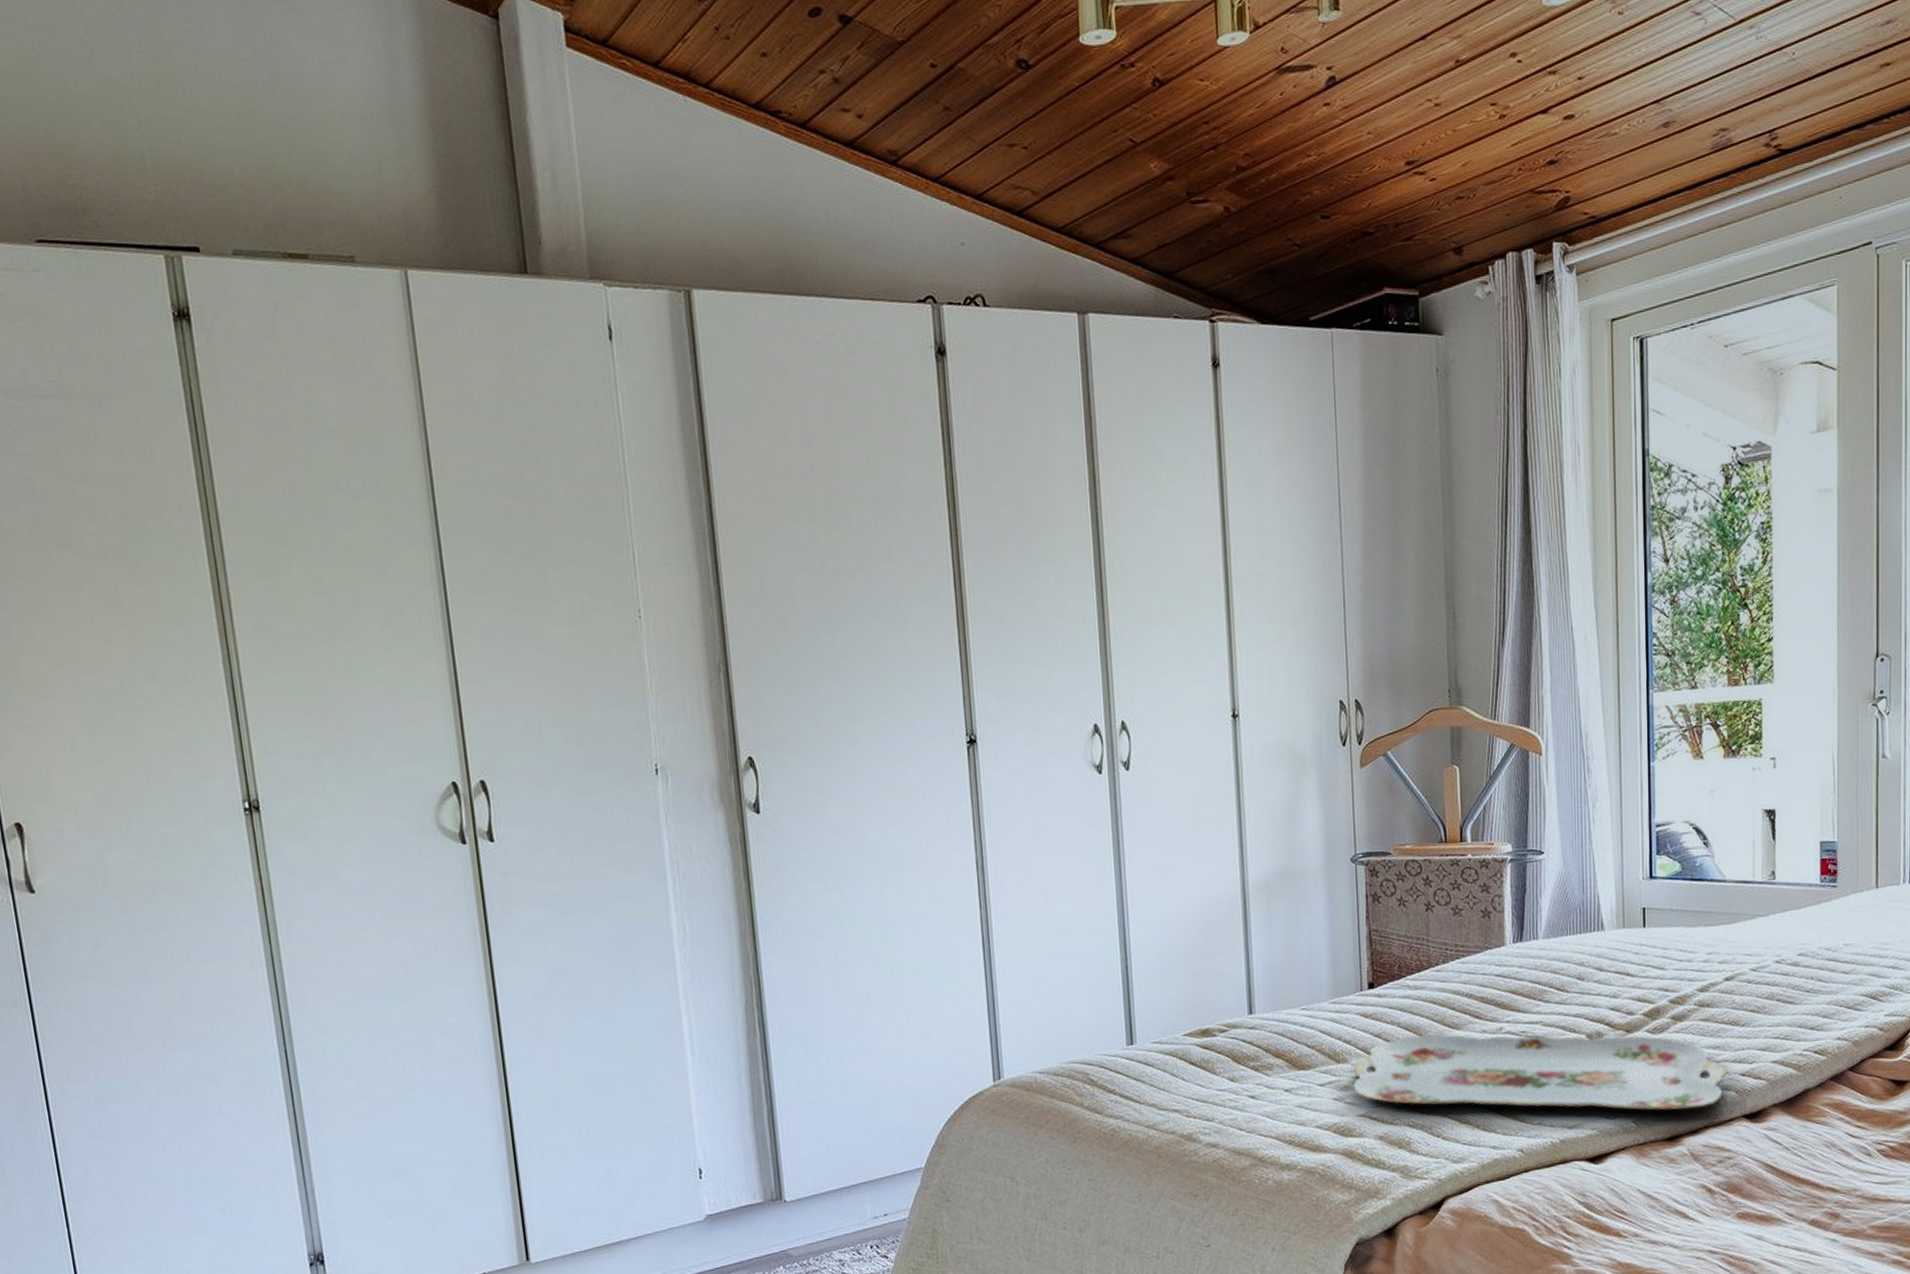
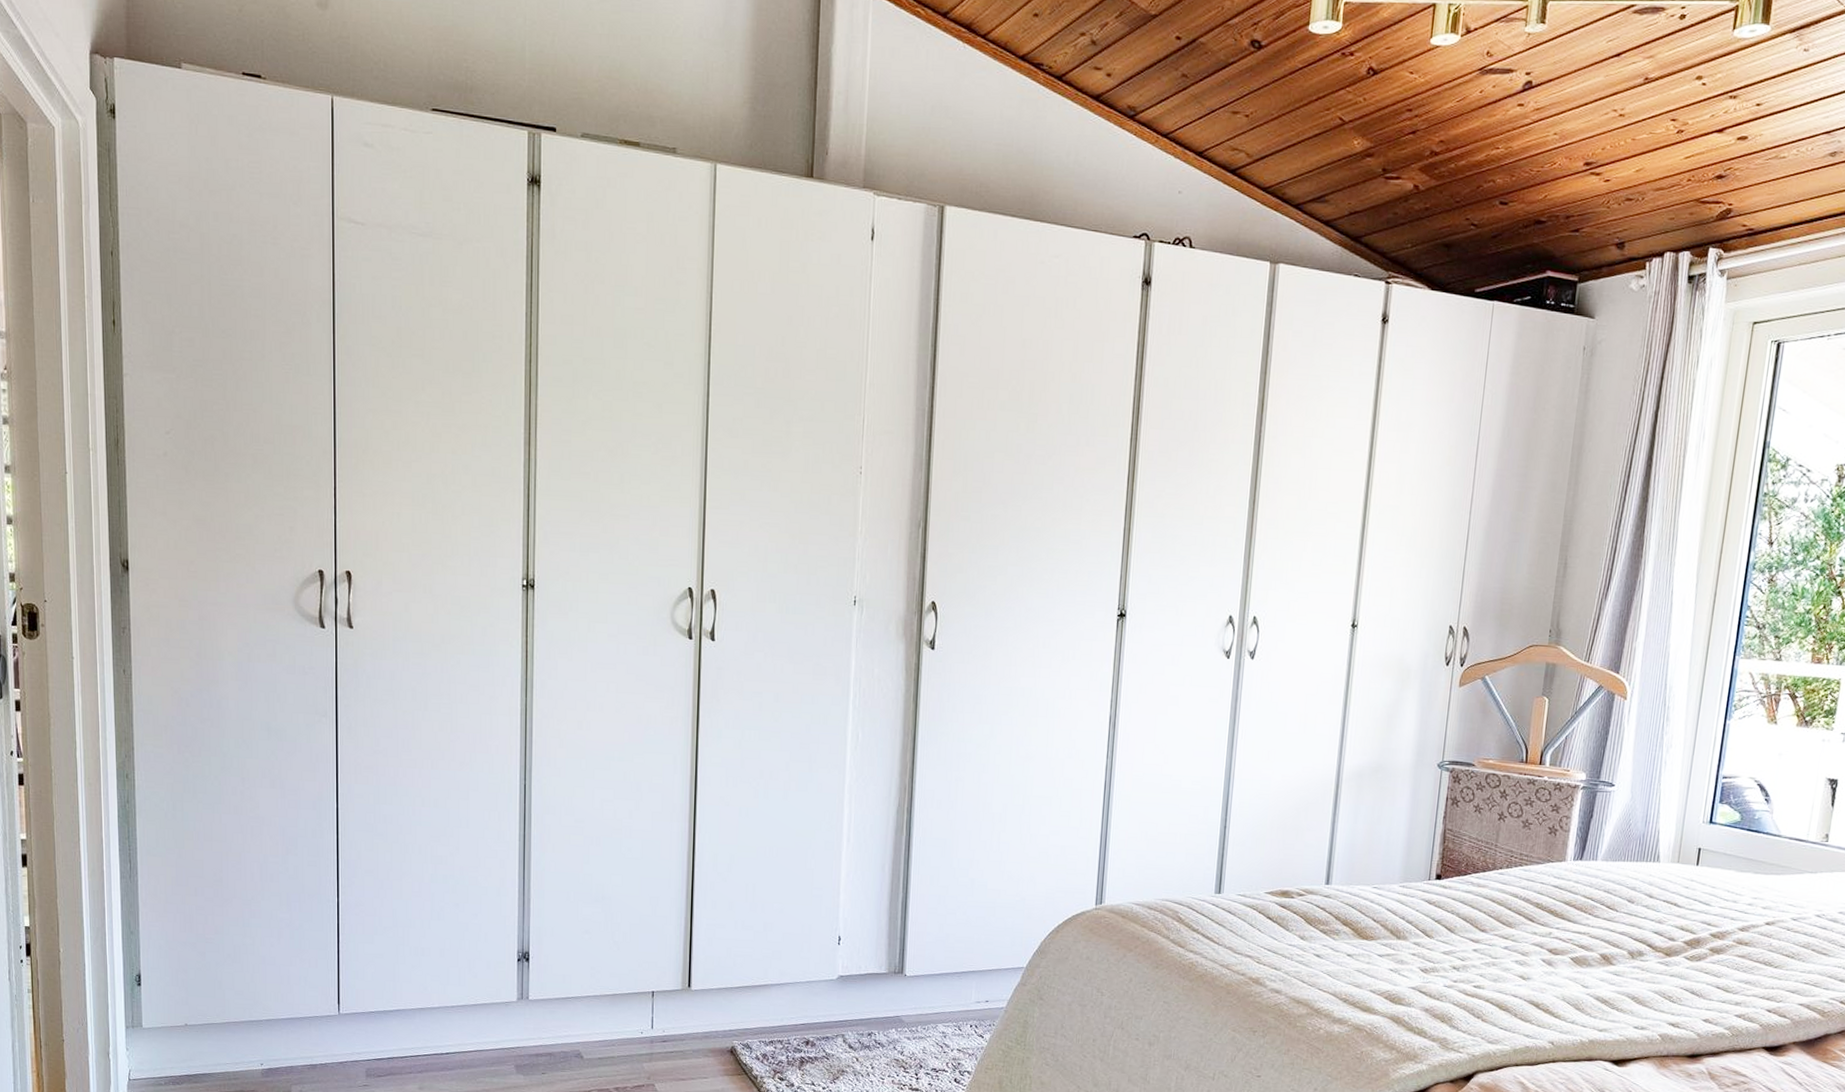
serving tray: present [1352,1034,1727,1111] -> none [1408,926,1755,1034]

